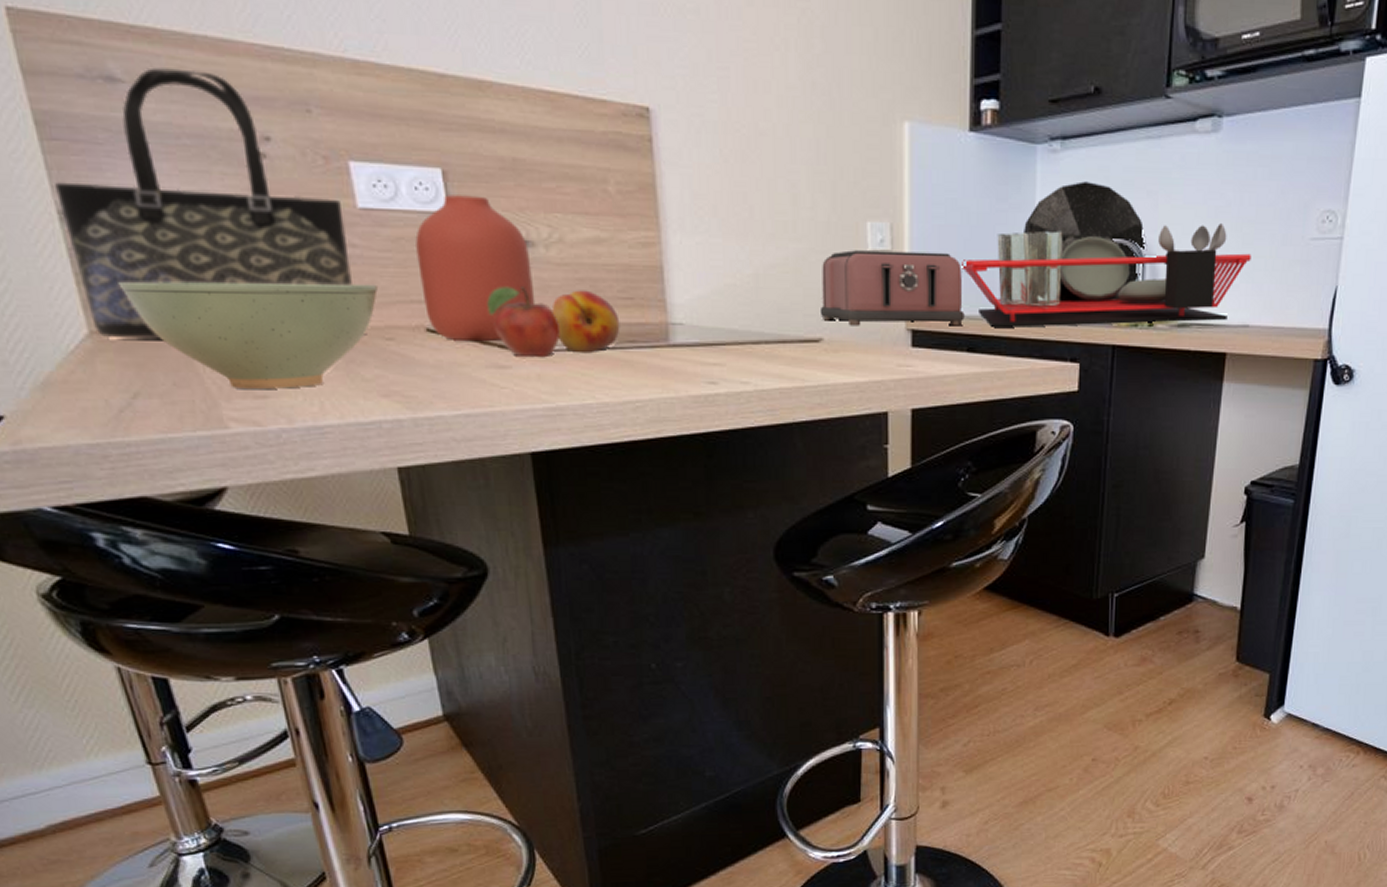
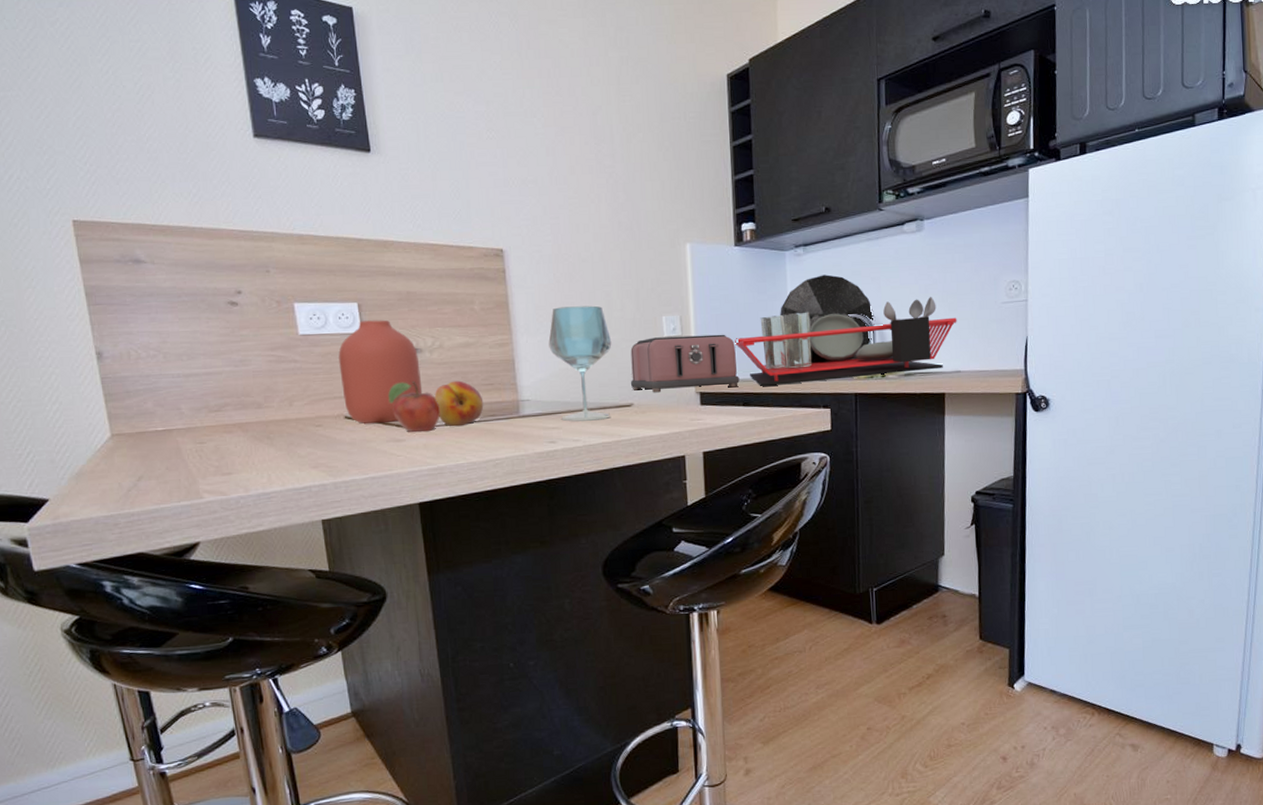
tote bag: present [55,67,352,339] -> none [96,250,293,439]
bowl: present [118,281,379,389] -> none [133,387,312,469]
wine glass: none [710,197,797,358] -> present [548,305,612,422]

